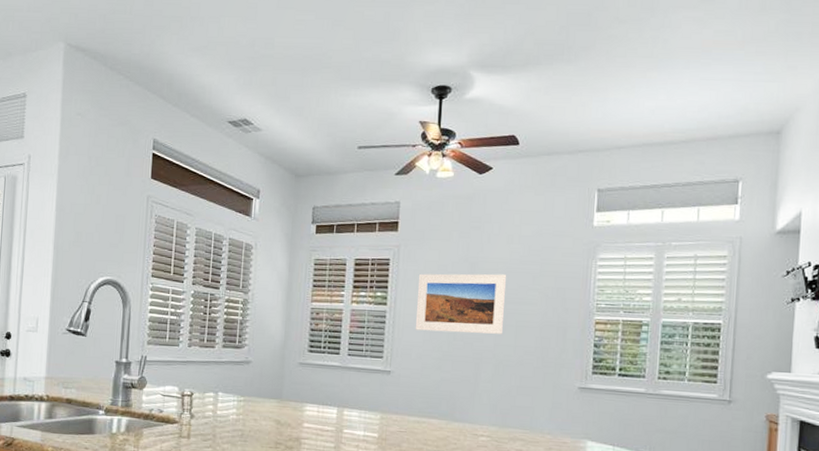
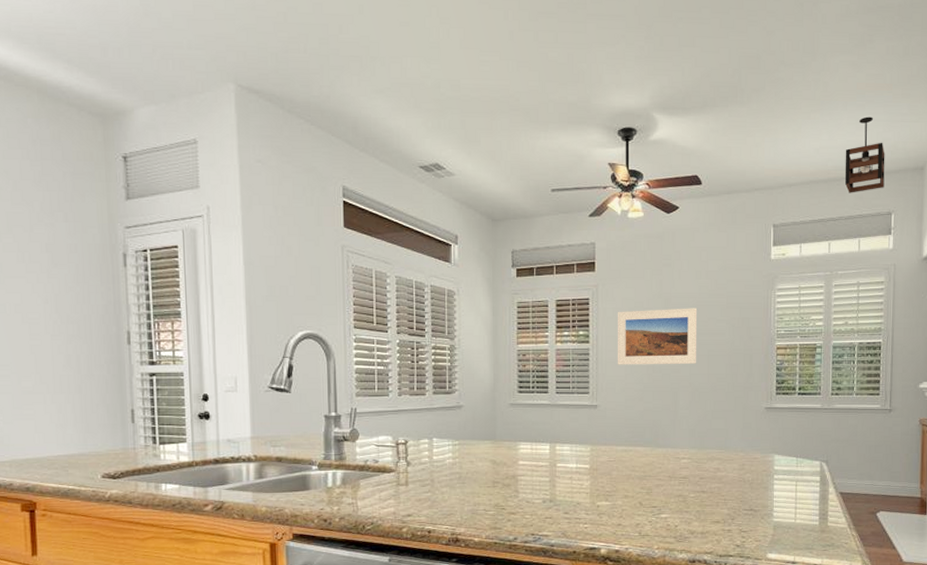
pendant light: none [683,75,734,158] -> present [844,116,885,193]

